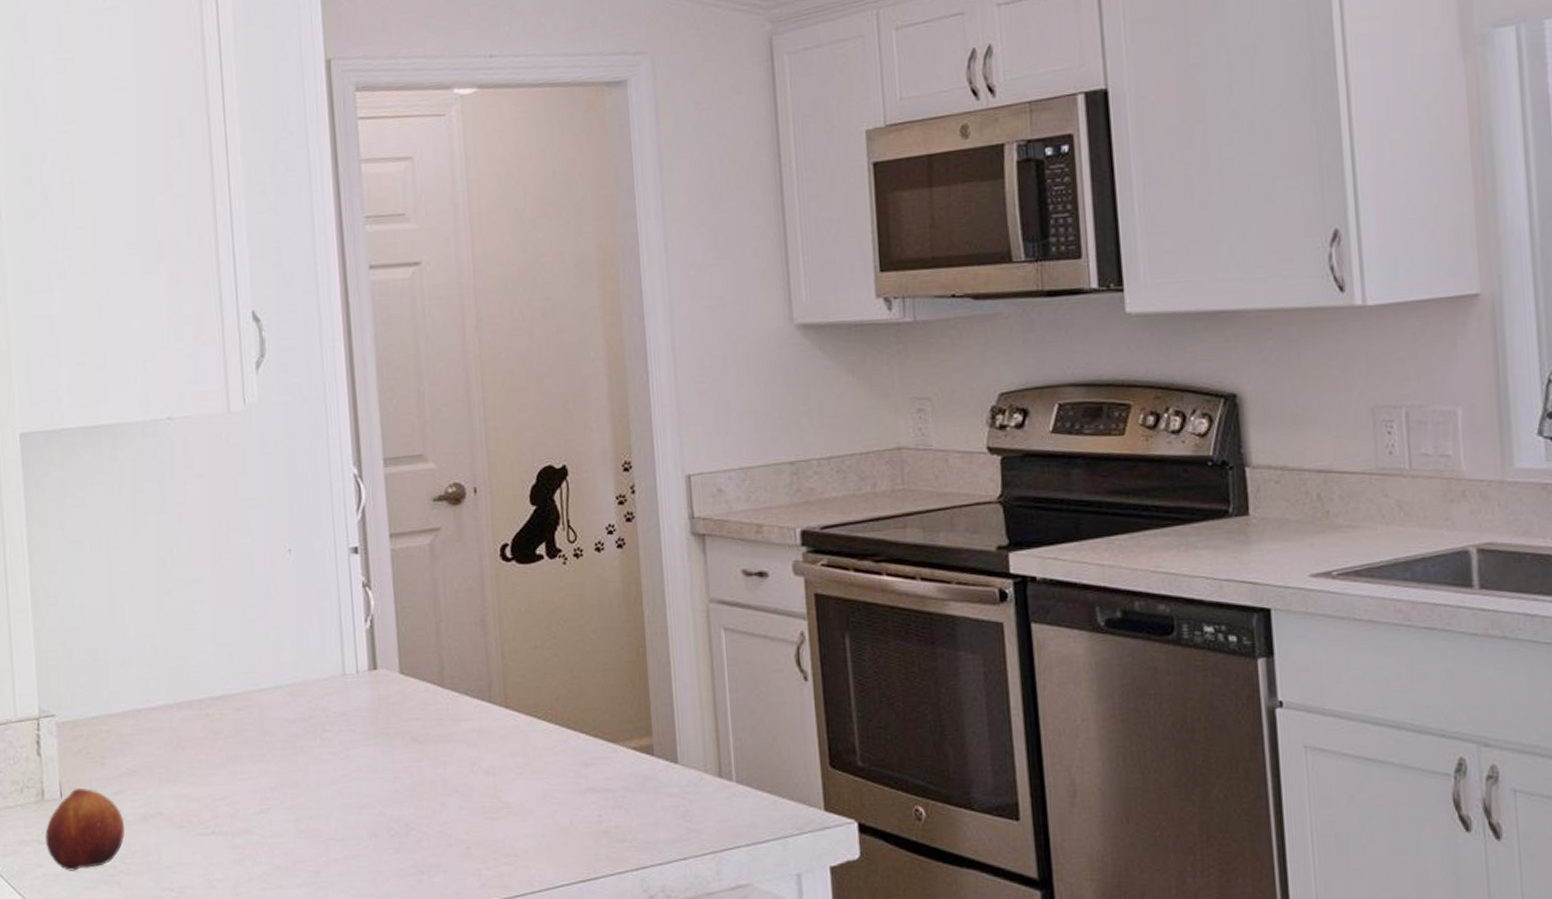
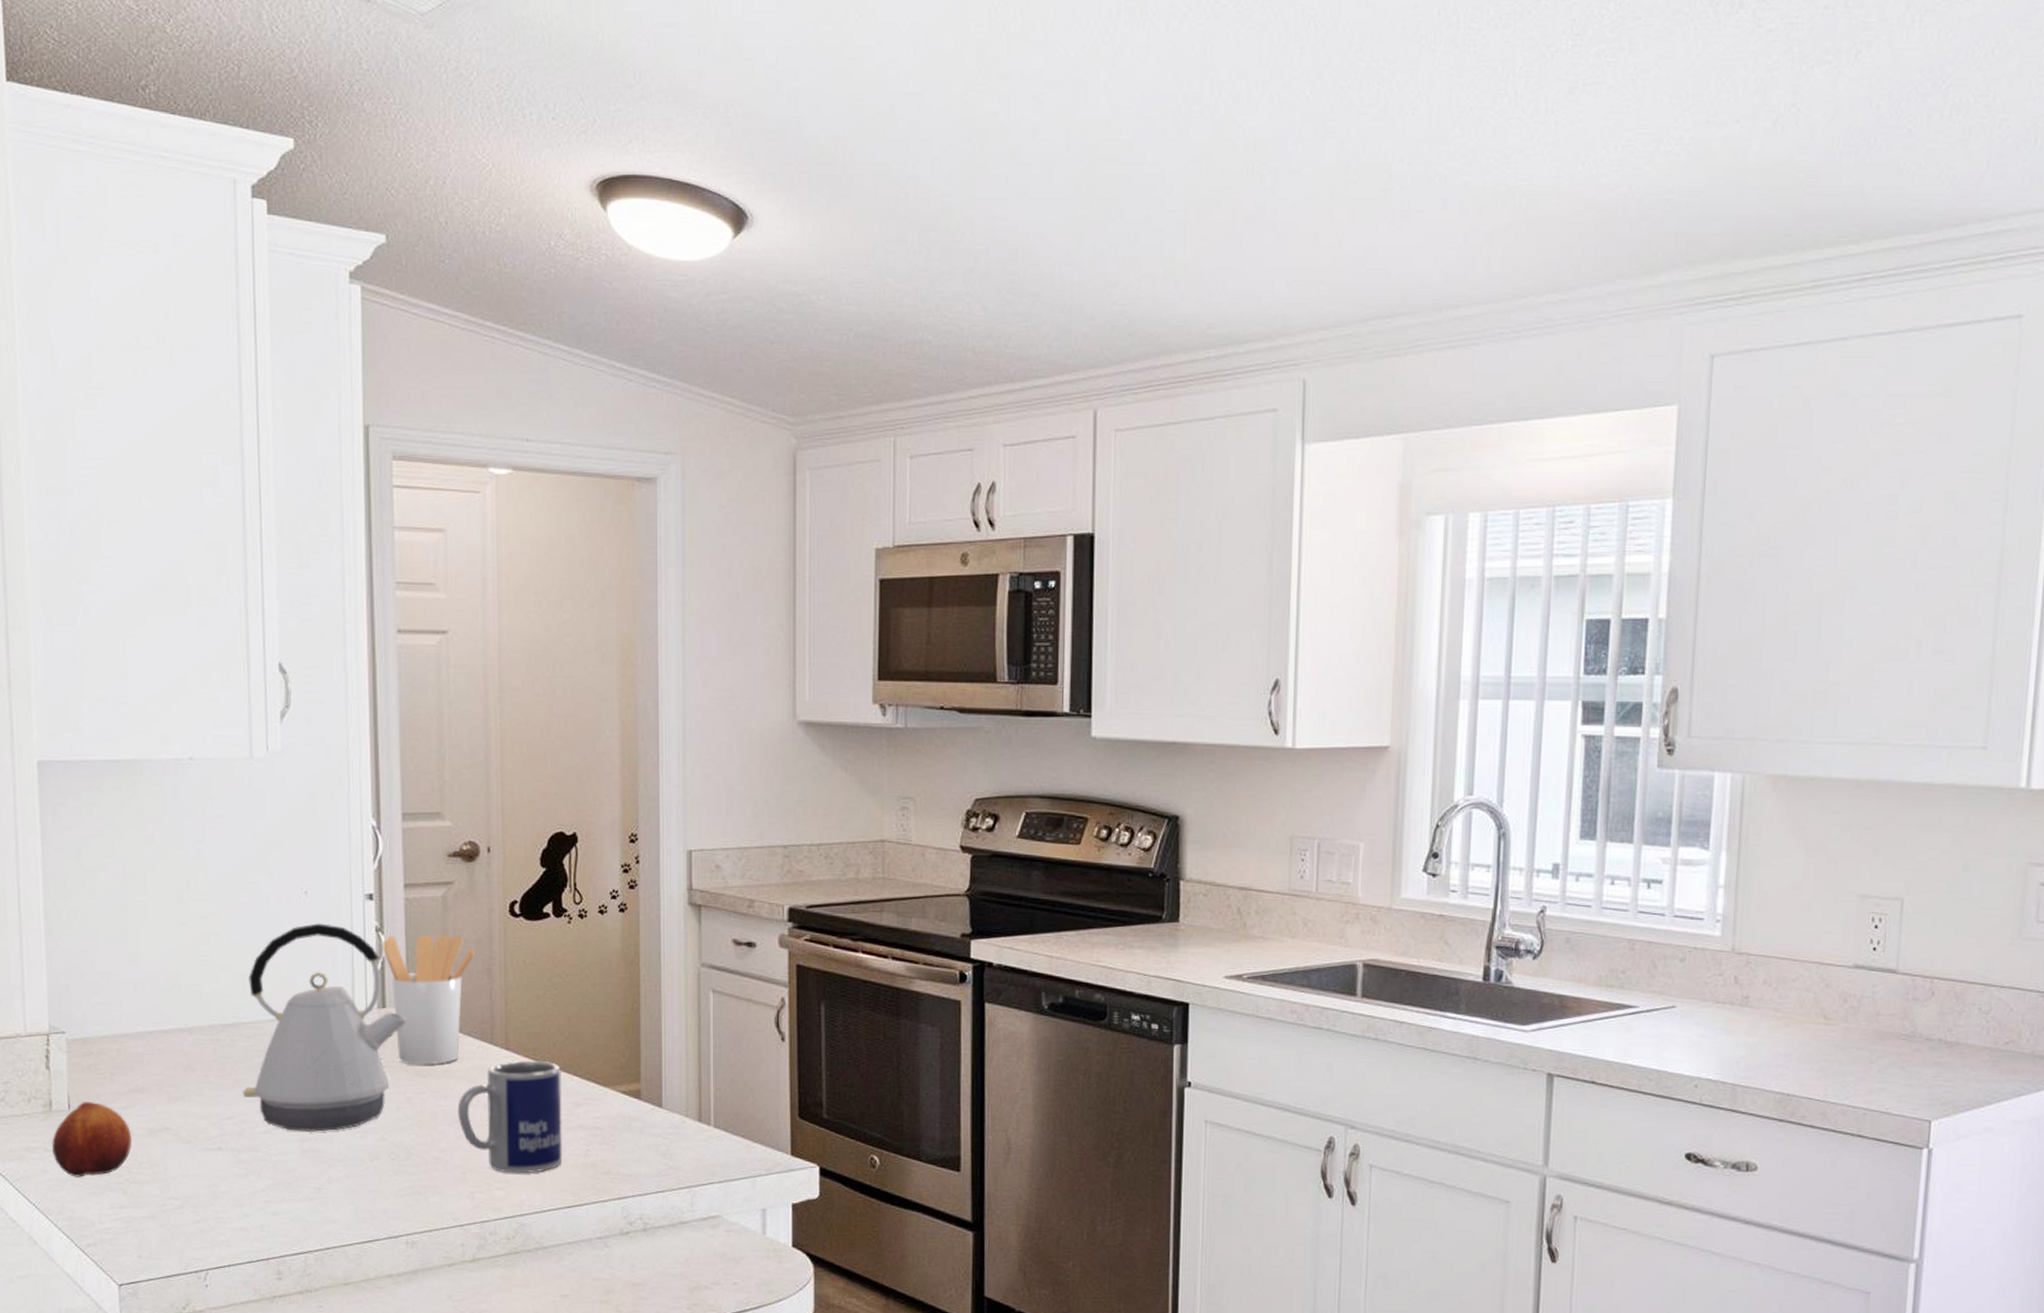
kettle: none [234,582,400,810] -> present [243,923,407,1132]
utensil holder: none [370,585,468,730] -> present [382,933,476,1065]
mug: none [457,717,573,846] -> present [457,1060,562,1174]

